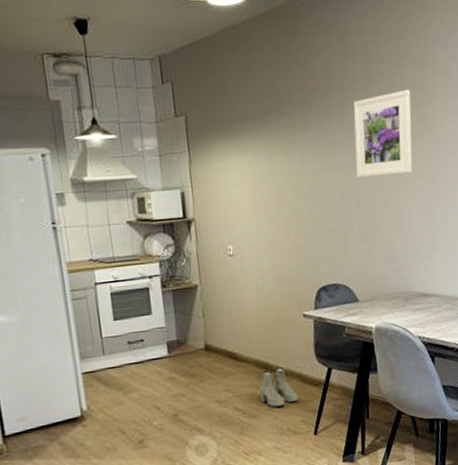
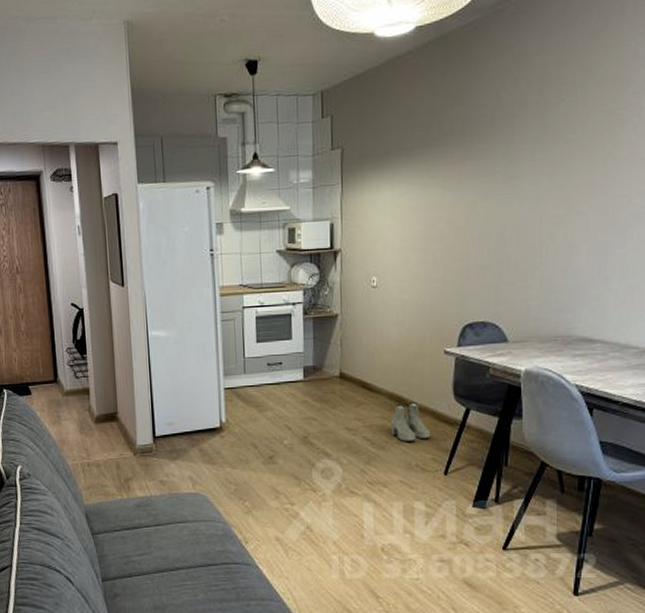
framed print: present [353,89,413,178] -> none [519,112,595,211]

